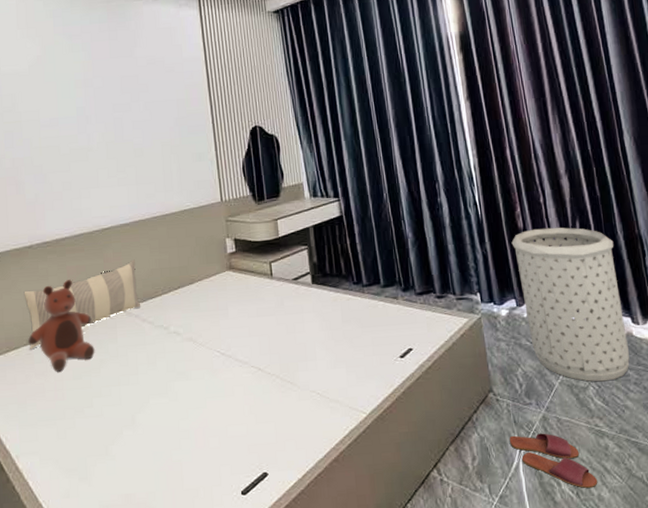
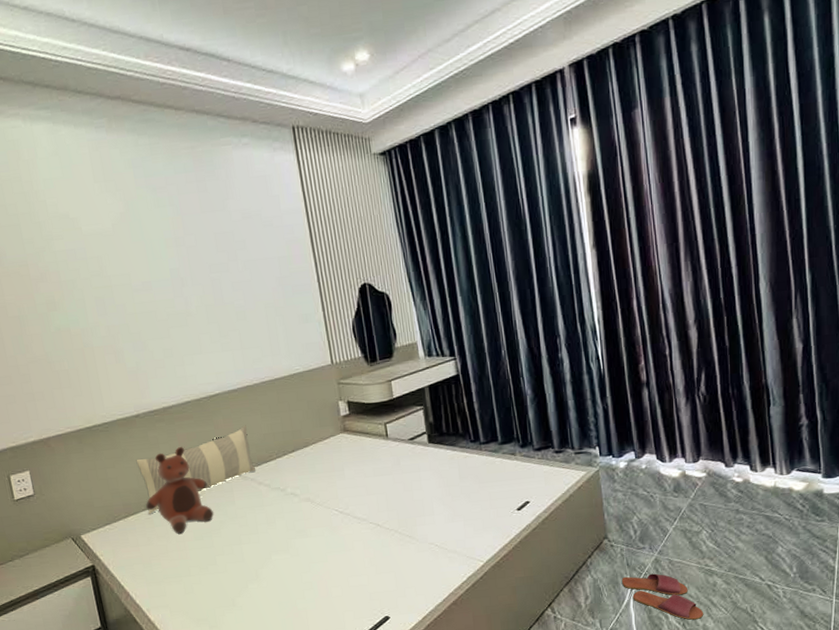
laundry basket: present [511,227,630,382] -> none [633,379,744,526]

